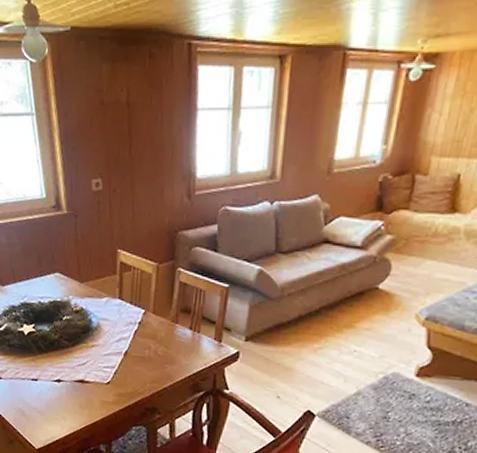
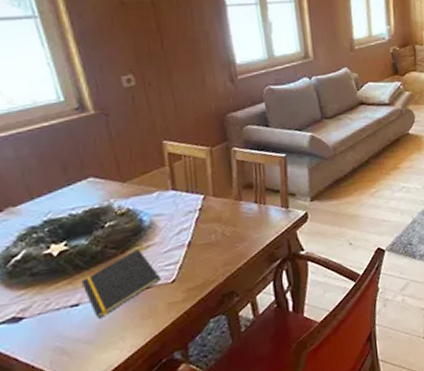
notepad: none [41,345,99,396] -> present [81,248,161,319]

